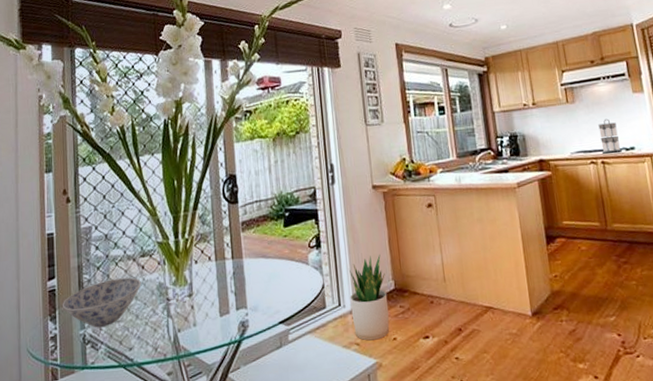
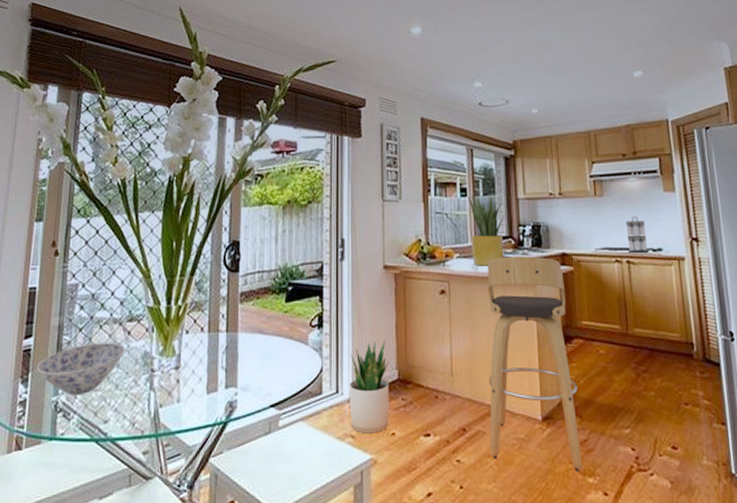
planter: none [446,110,485,179] -> present [468,194,507,266]
bar stool: none [469,165,573,360] -> present [487,256,583,472]

